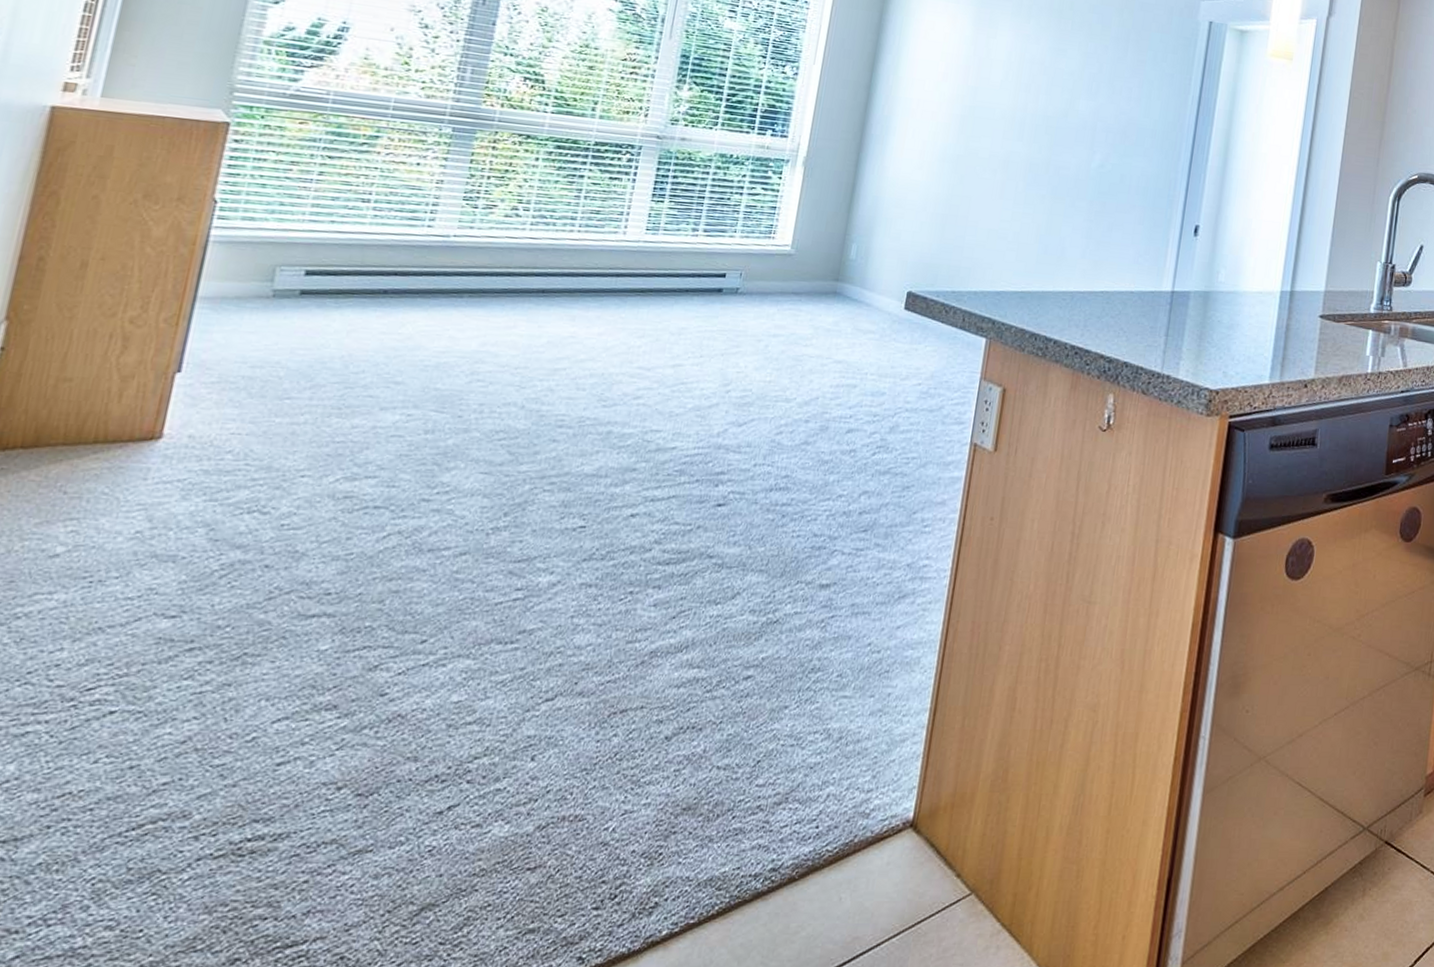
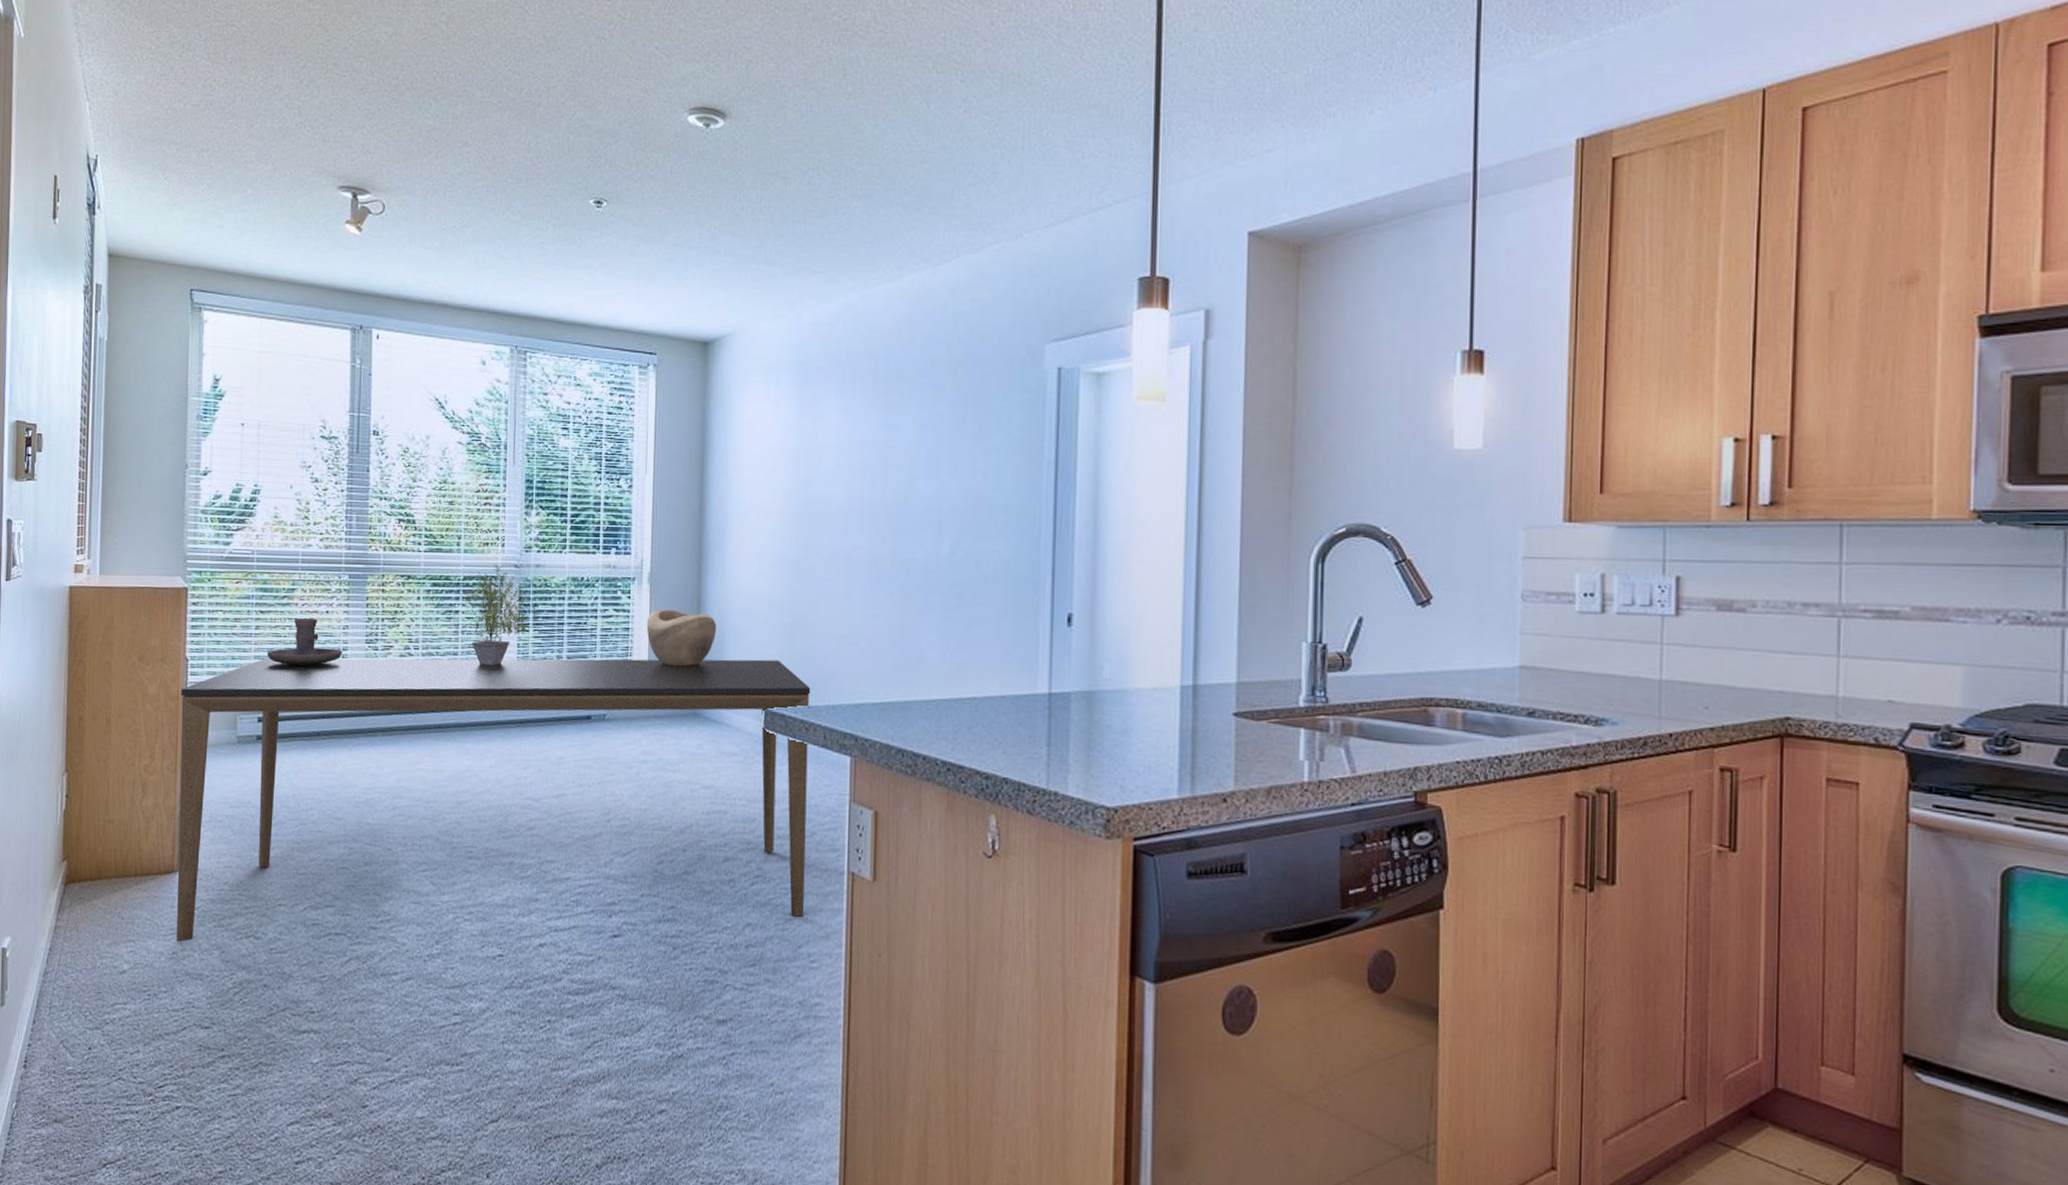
dining table: none [144,207,956,520] -> present [176,658,811,942]
candle holder: none [329,167,432,219] -> present [267,618,342,666]
potted plant: none [588,134,680,233] -> present [462,565,539,665]
decorative bowl: none [794,192,869,248] -> present [646,609,716,667]

